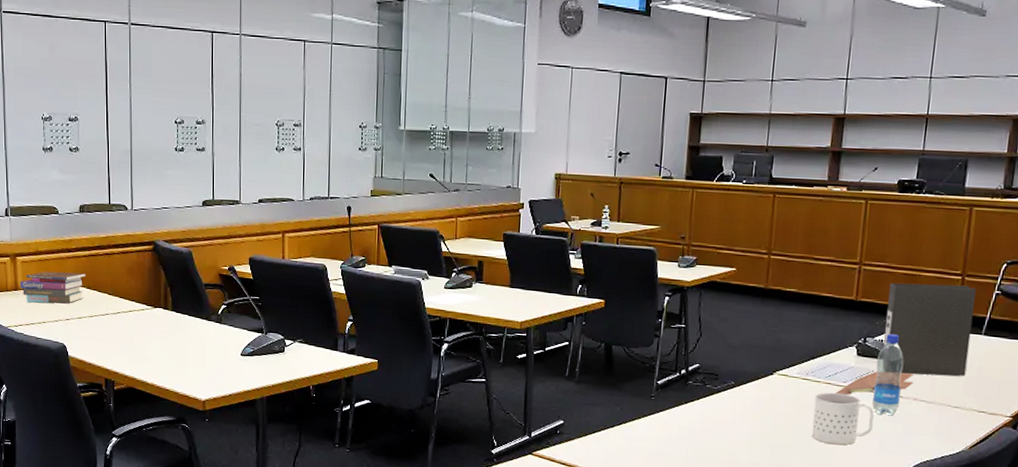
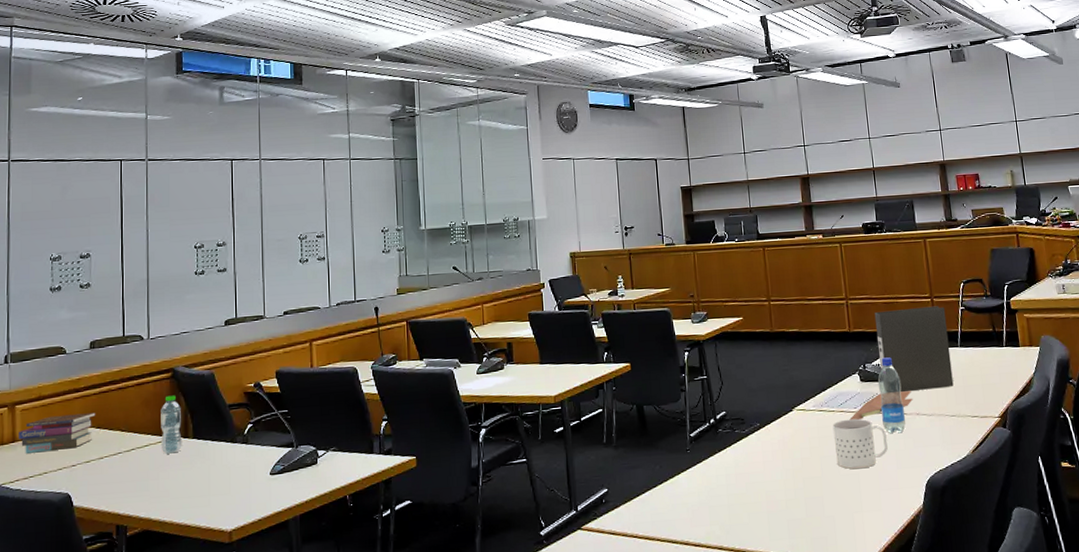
water bottle: none [143,267,162,322] -> present [161,395,182,454]

